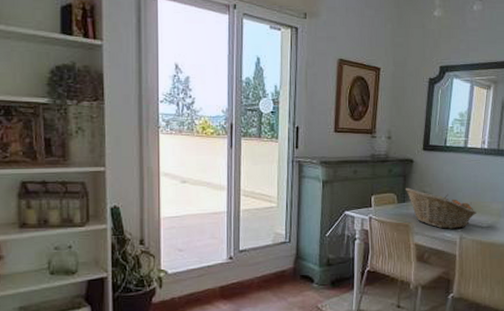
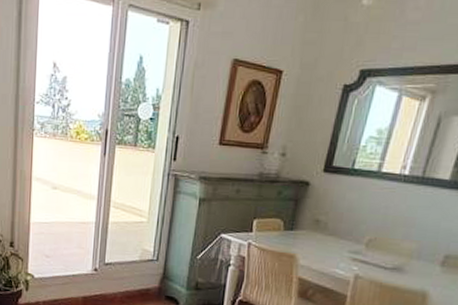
fruit basket: present [405,187,476,229] -> none [294,213,381,267]

